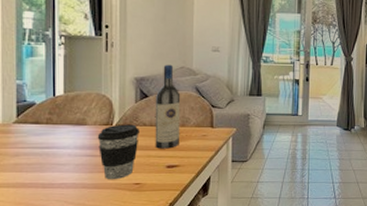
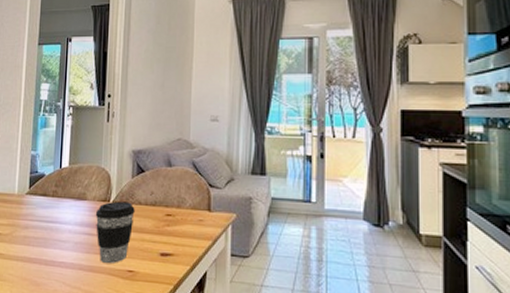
wine bottle: present [155,64,181,149] -> none [149,136,177,233]

